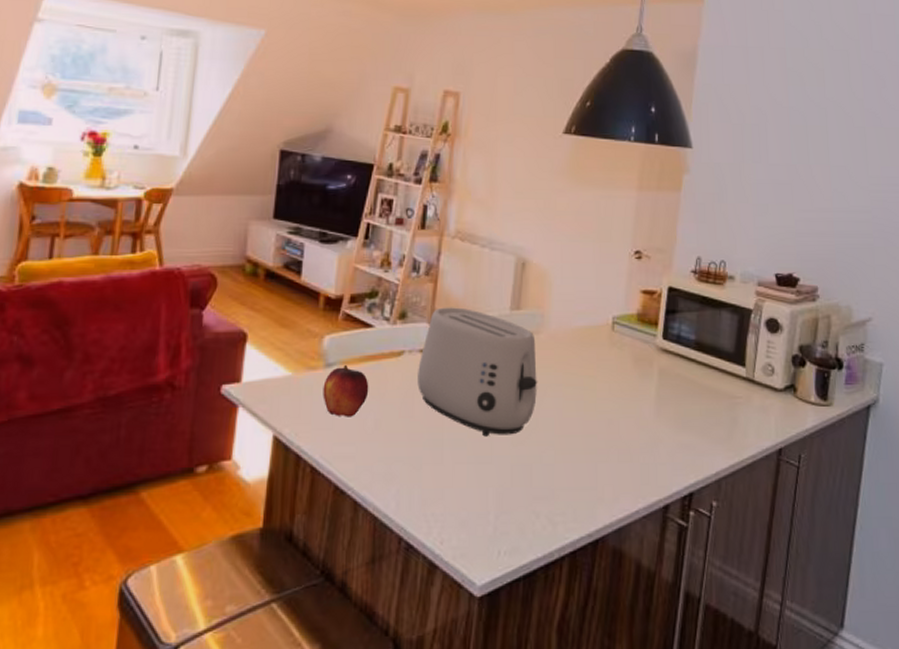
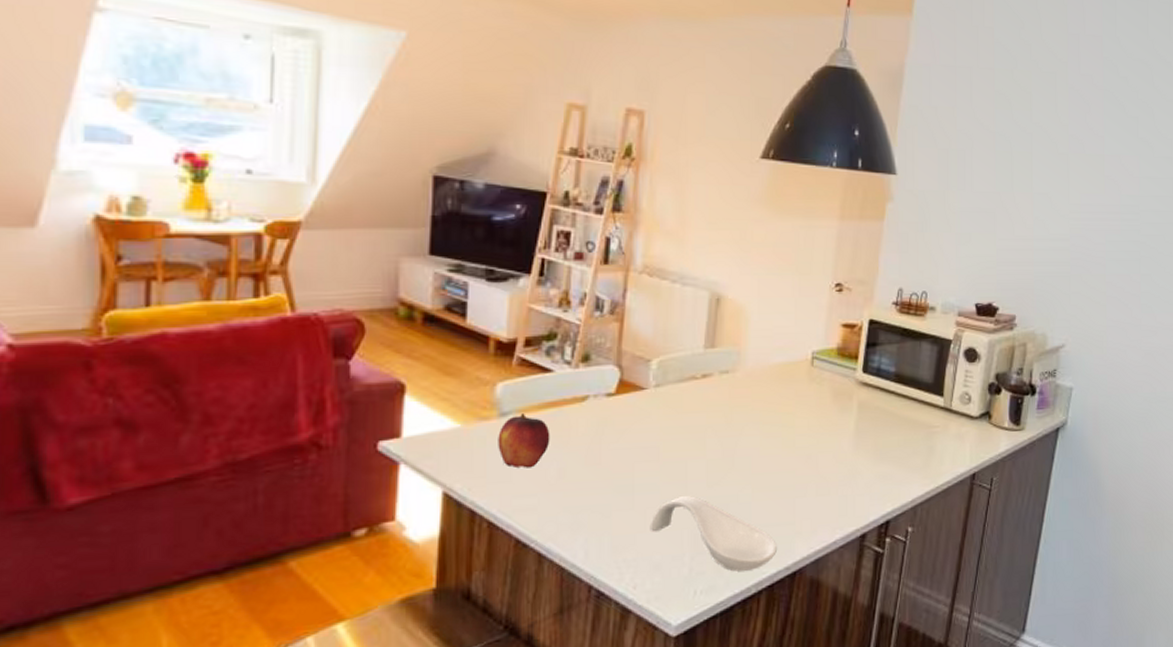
toaster: present [417,307,538,437] -> none [604,347,734,480]
spoon rest: none [457,454,579,534] -> present [649,496,777,572]

